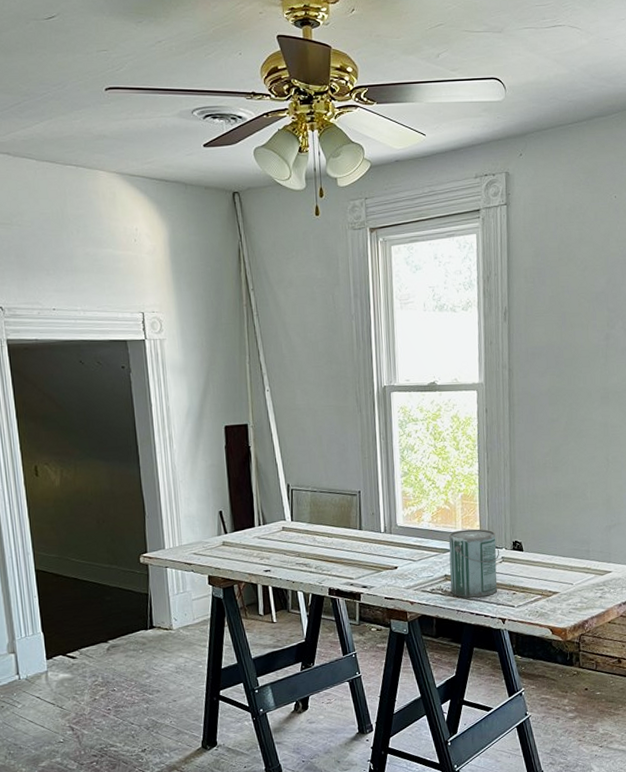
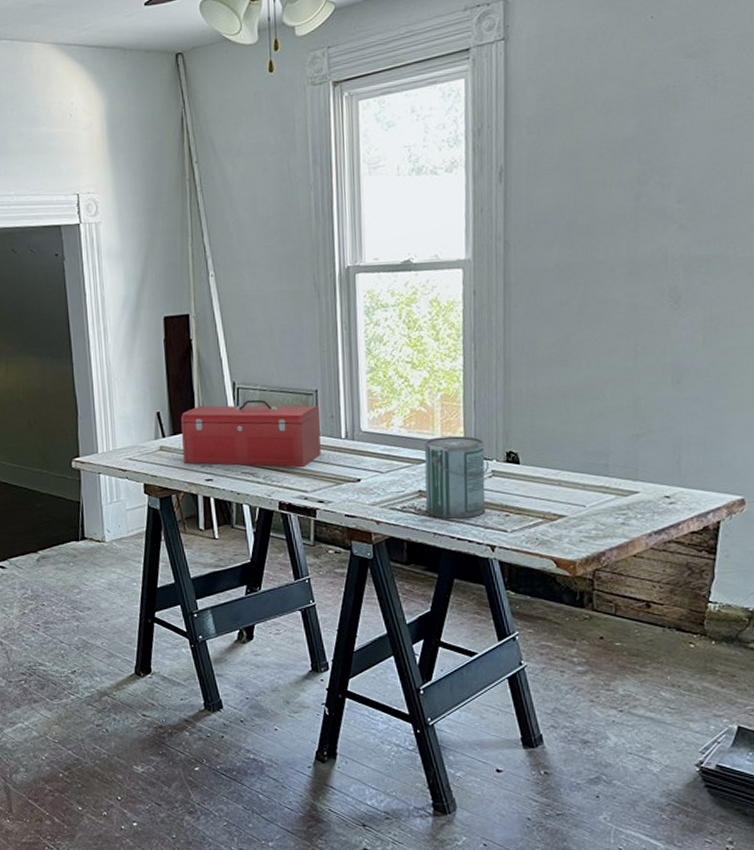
toolbox: none [241,499,364,558] -> present [180,399,321,468]

